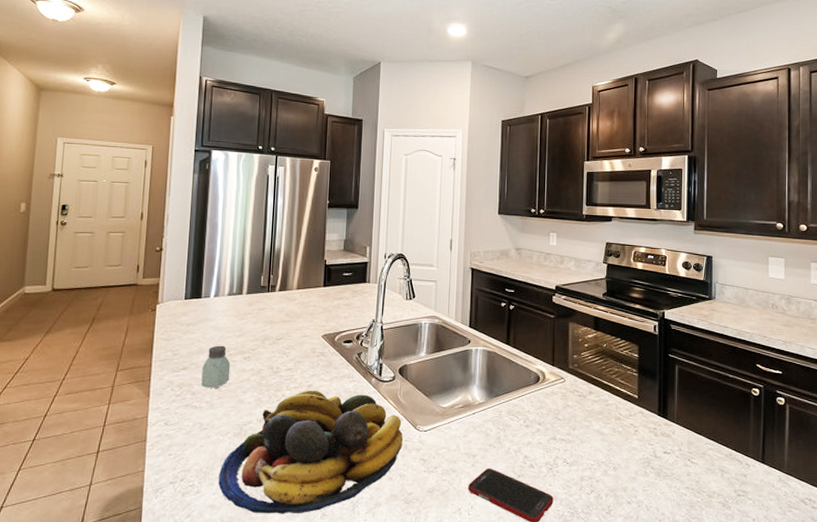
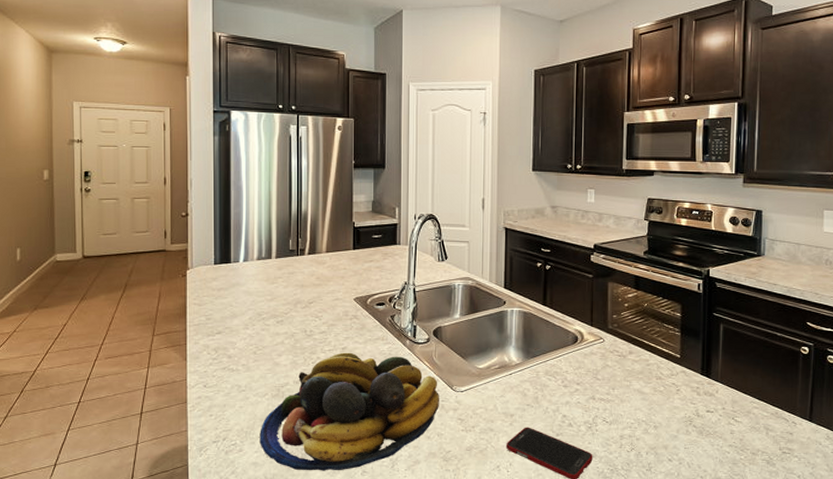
saltshaker: present [201,345,231,388] -> none [236,309,264,351]

